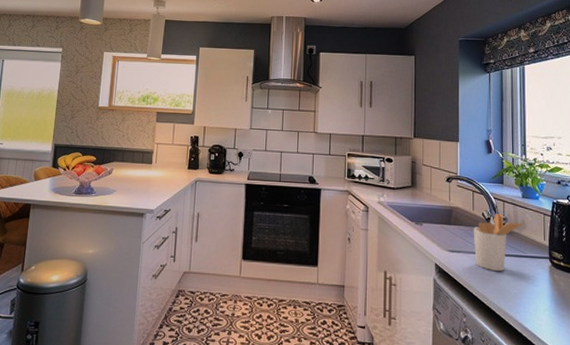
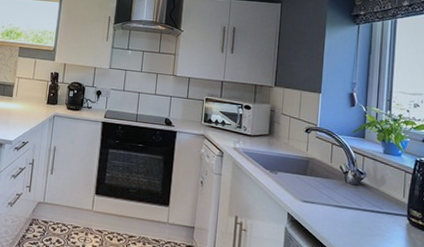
utensil holder: present [473,213,525,271] -> none [329,167,384,225]

